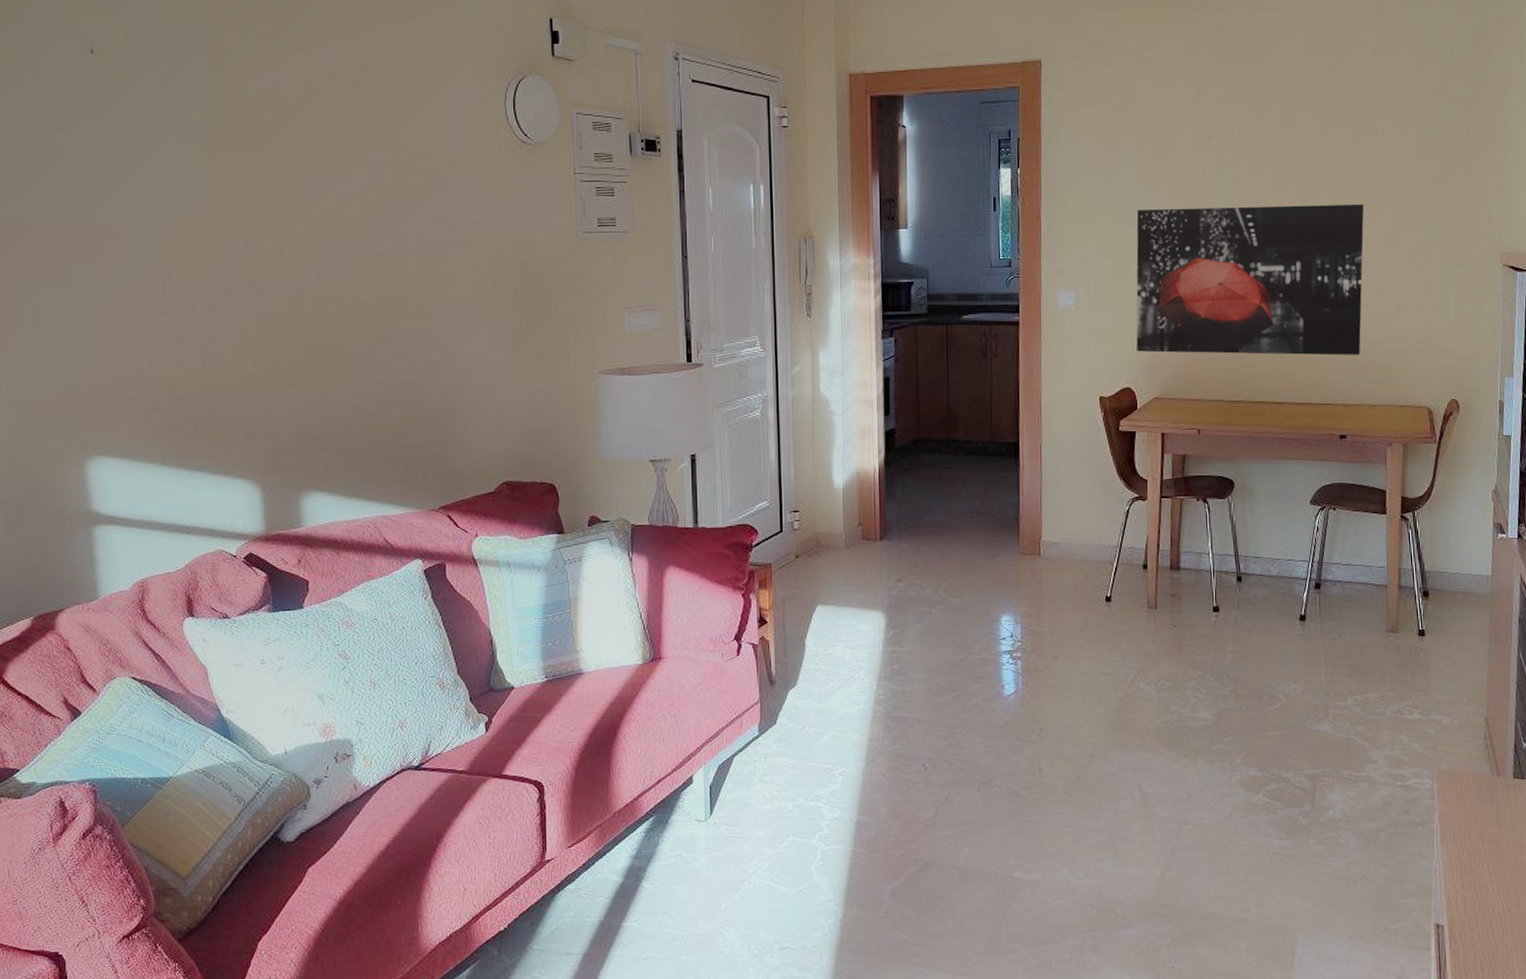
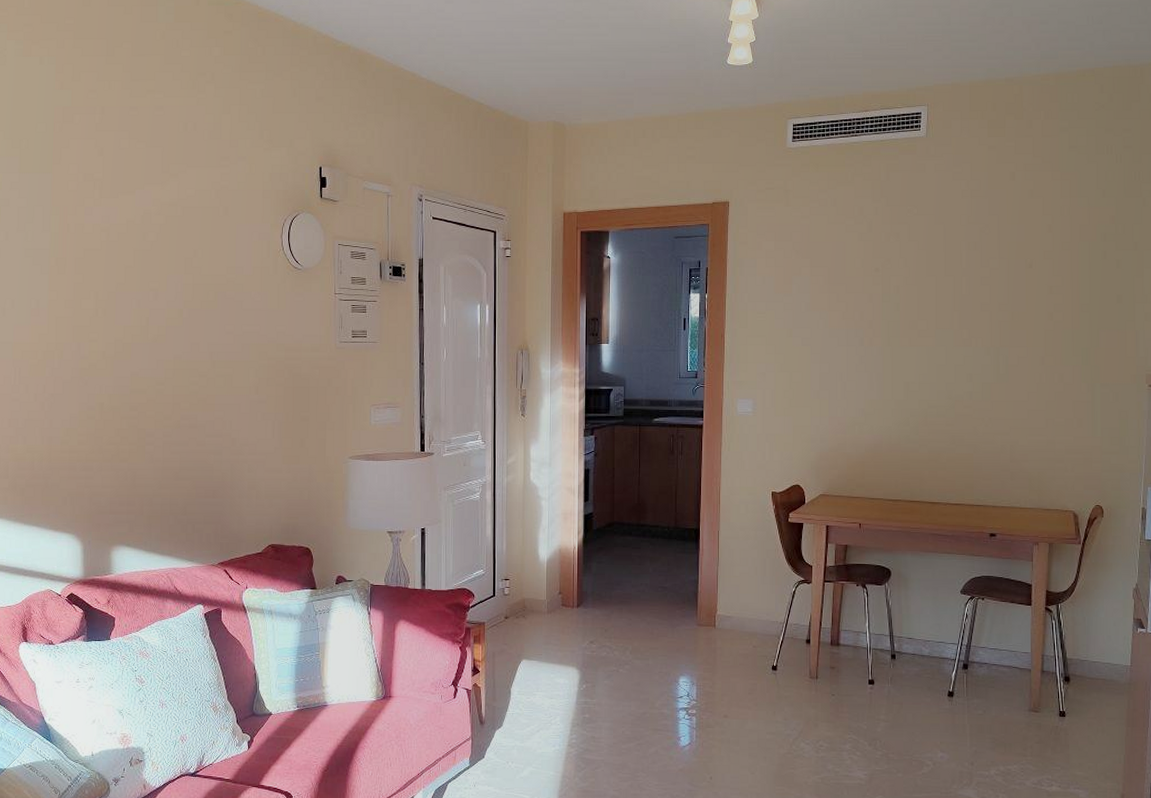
wall art: present [1136,204,1365,356] -> none [806,328,1018,464]

